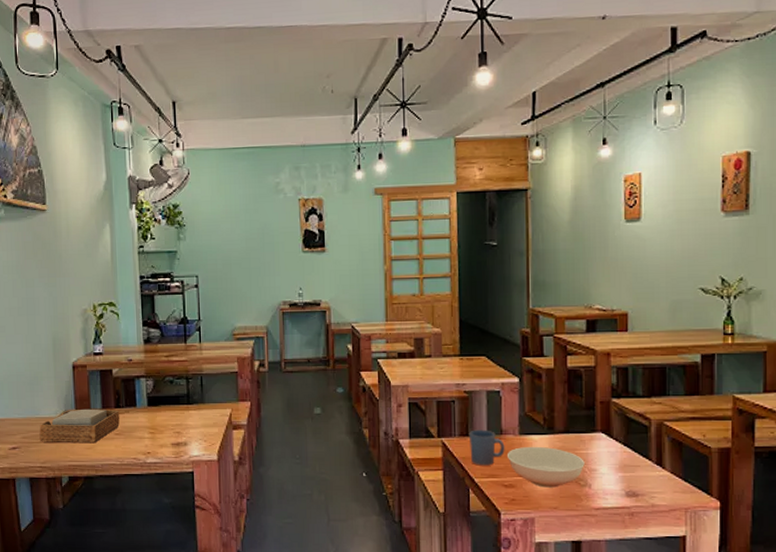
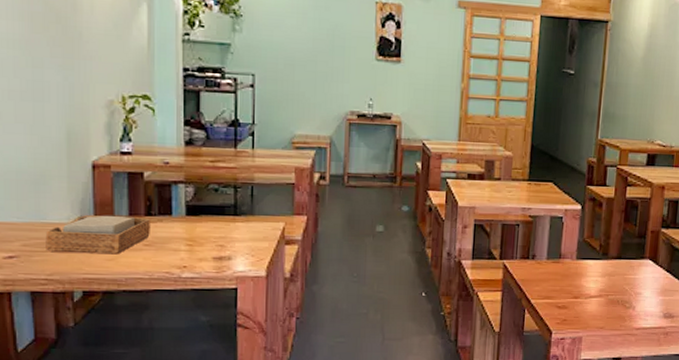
mug: present [470,430,505,466] -> none [529,253,562,288]
bowl: present [506,446,585,488] -> none [563,270,632,309]

